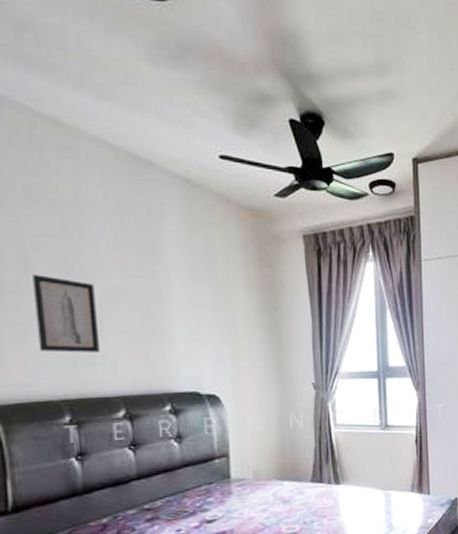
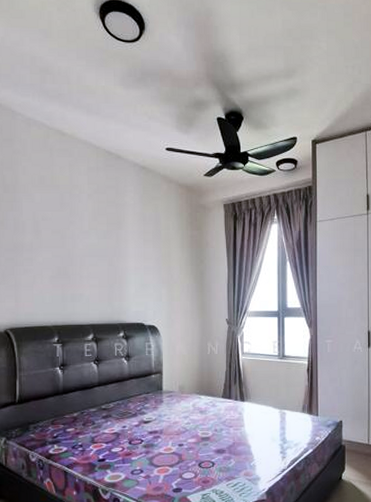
wall art: present [33,275,99,353] -> none [41,238,79,292]

